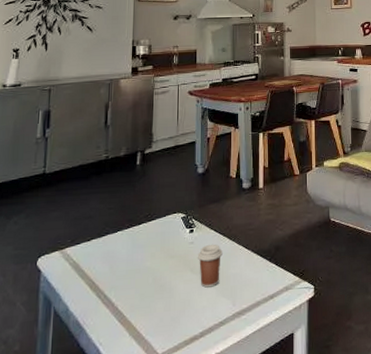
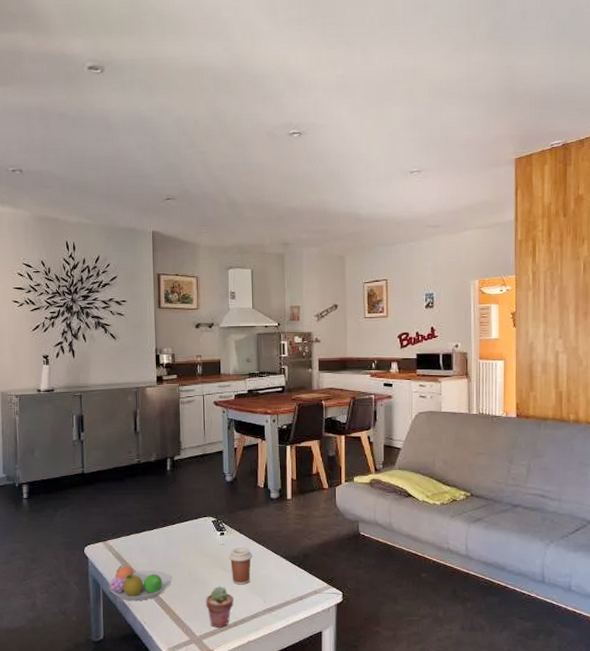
fruit bowl: none [62,276,135,319] -> present [109,565,172,601]
potted succulent: none [171,291,201,341] -> present [206,586,234,628]

